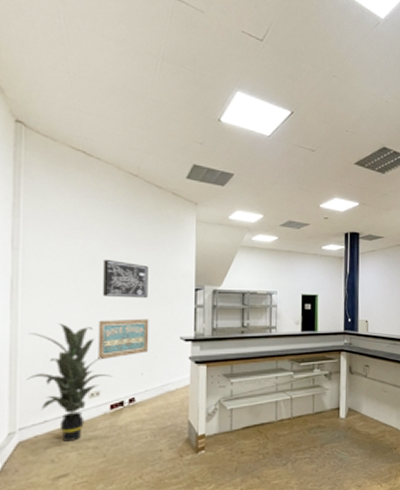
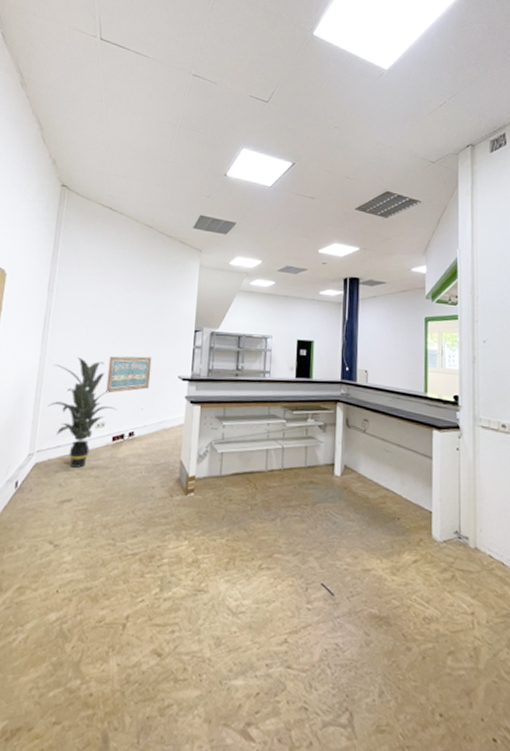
wall art: present [103,259,148,299] -> none [115,300,155,338]

